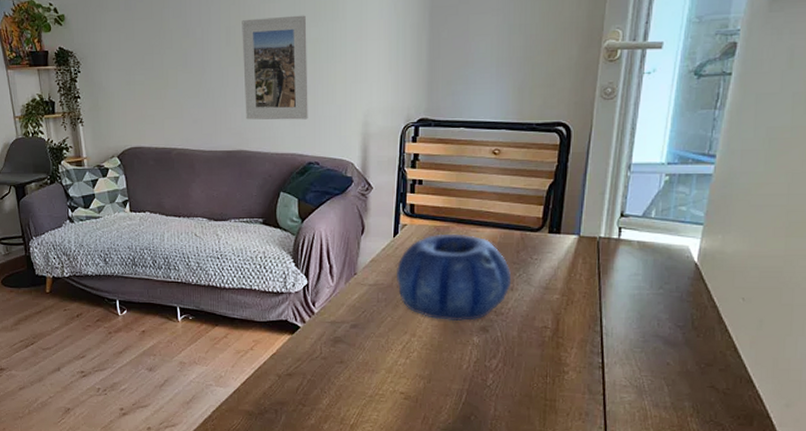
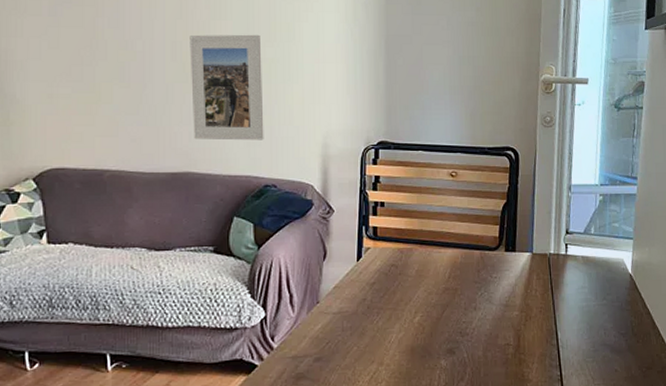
decorative bowl: present [397,233,511,322] -> none [362,256,473,346]

